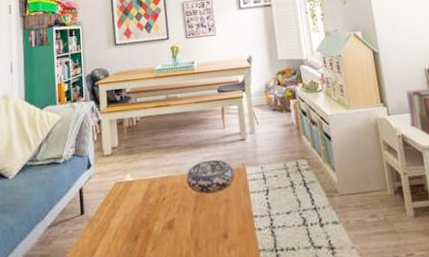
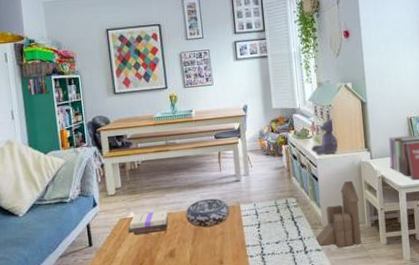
books: none [123,172,168,201] -> present [128,210,169,235]
stuffed animal: none [322,68,352,111] -> present [311,116,339,155]
toy blocks: none [332,139,384,220] -> present [316,180,361,247]

